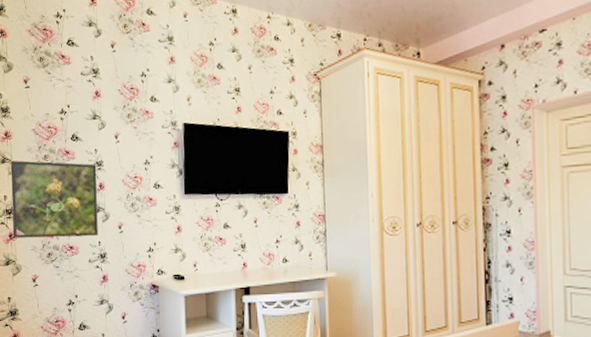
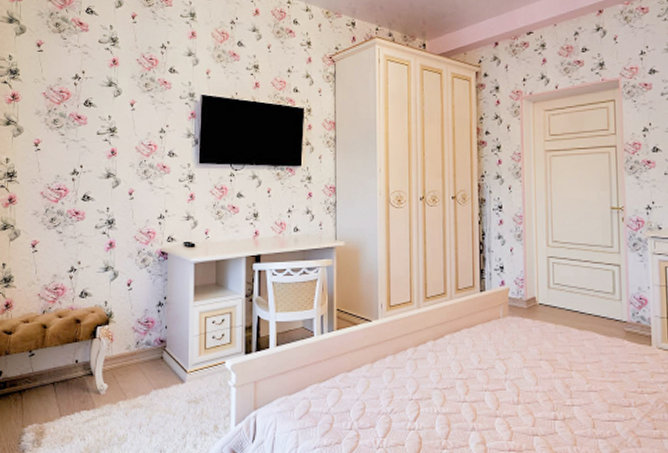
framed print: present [10,160,98,238] -> none [13,122,109,202]

